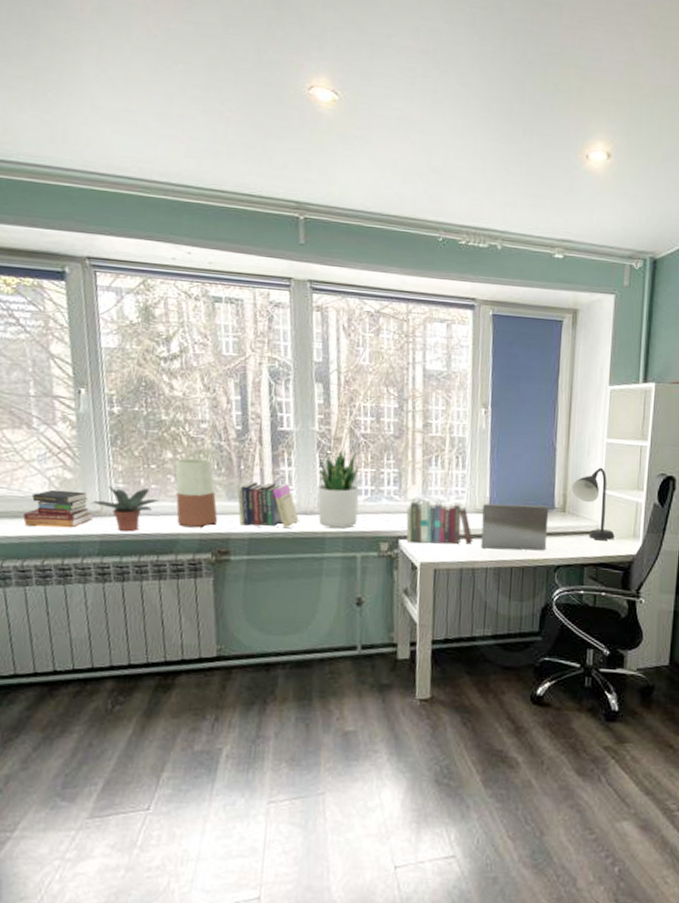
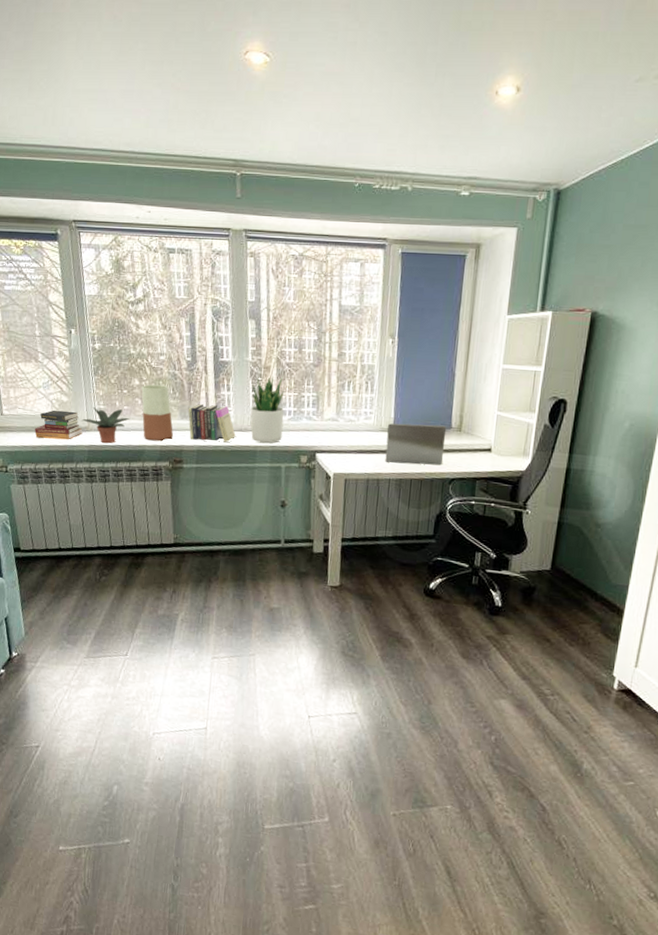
books: present [406,498,472,544] -> none [322,418,378,458]
desk lamp: present [572,467,615,540] -> none [468,391,506,457]

